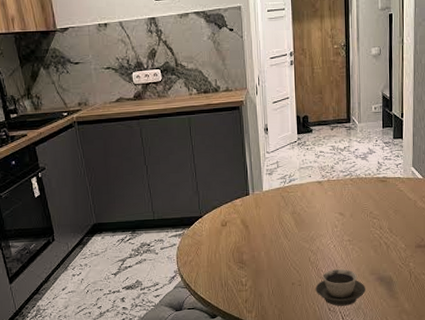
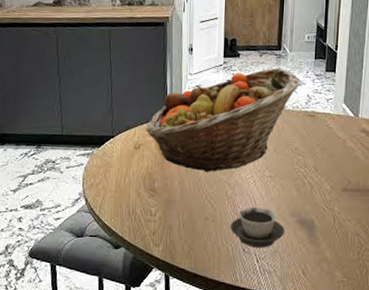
fruit basket: none [231,139,371,242] -> present [146,68,301,172]

